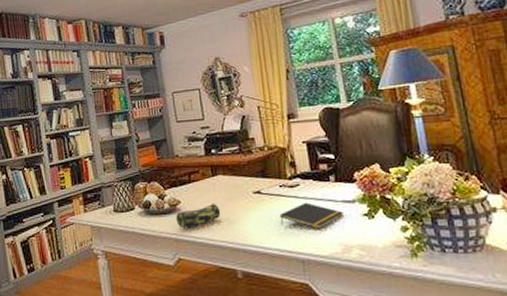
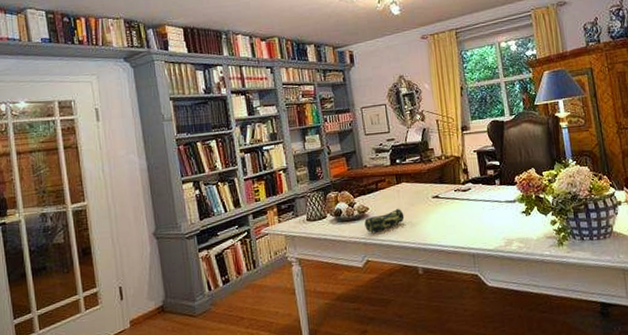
notepad: present [279,202,345,229] -> none [454,204,507,227]

